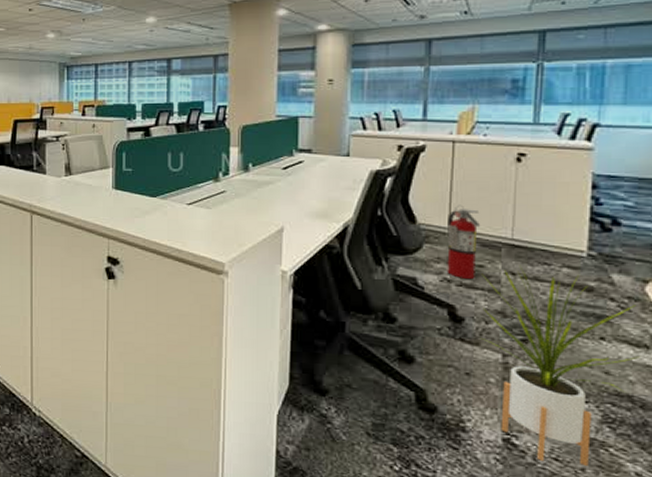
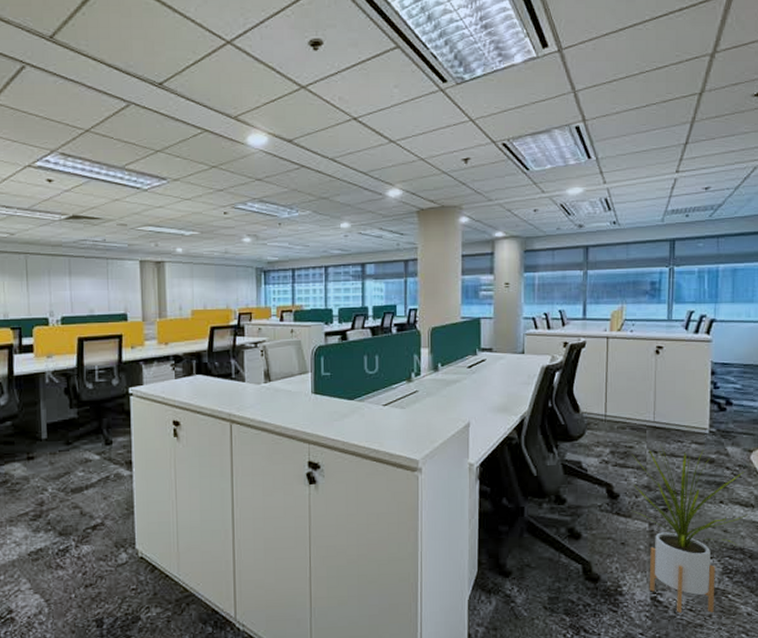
fire extinguisher: present [447,204,481,279] -> none [604,393,630,459]

